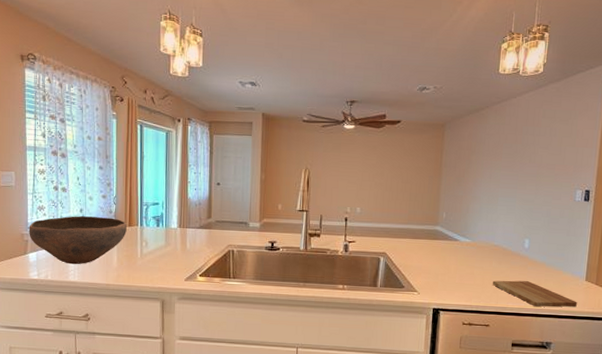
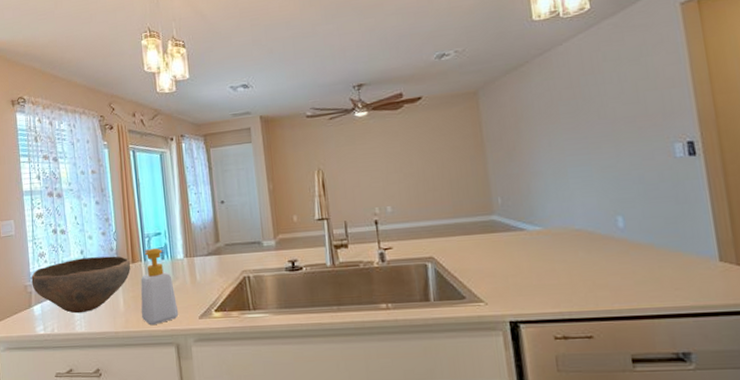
soap bottle: none [132,215,167,282] -> present [140,248,179,326]
cutting board: present [492,280,577,307] -> none [584,271,716,305]

